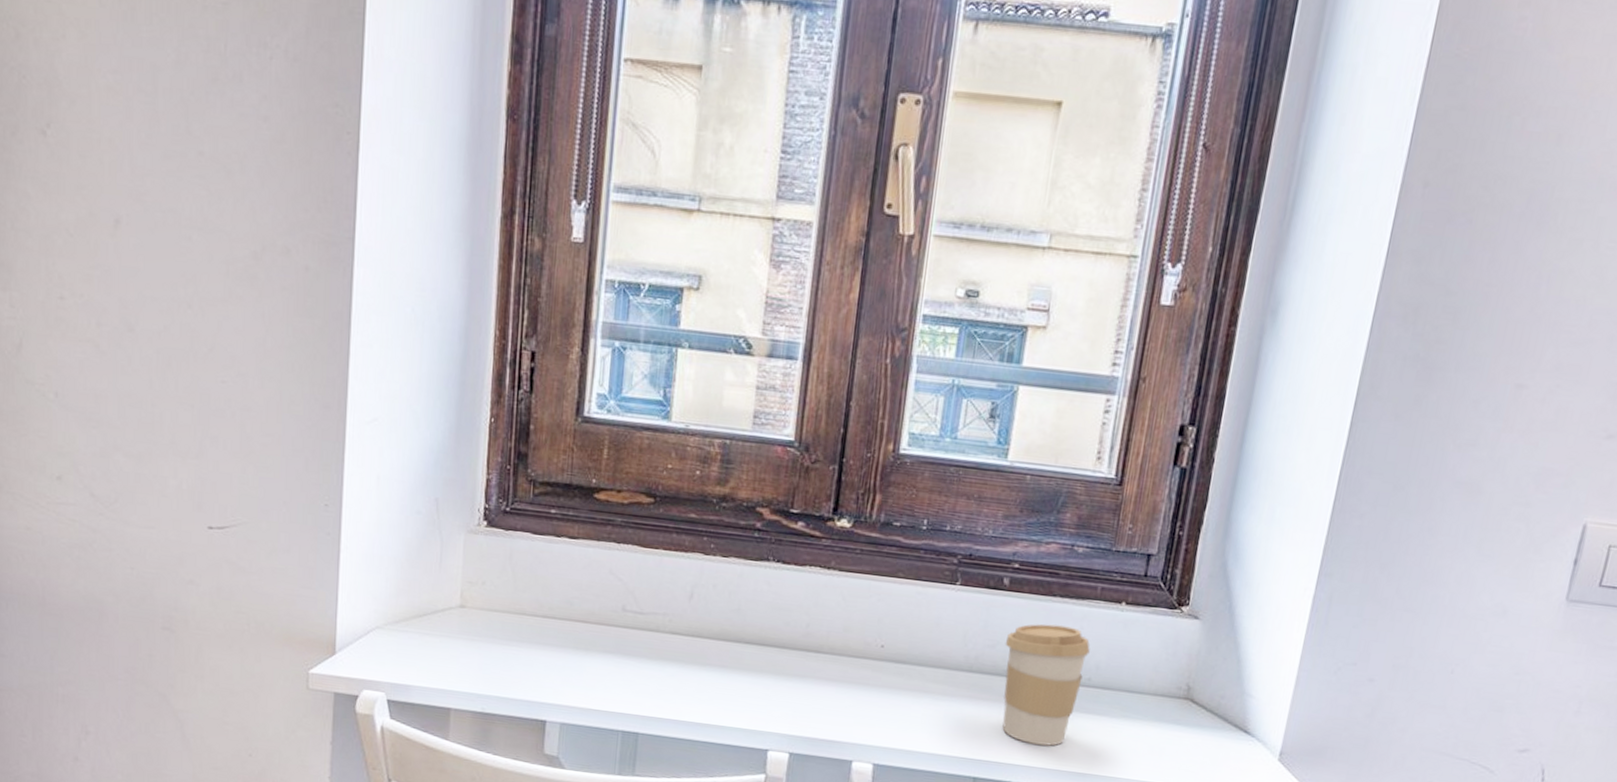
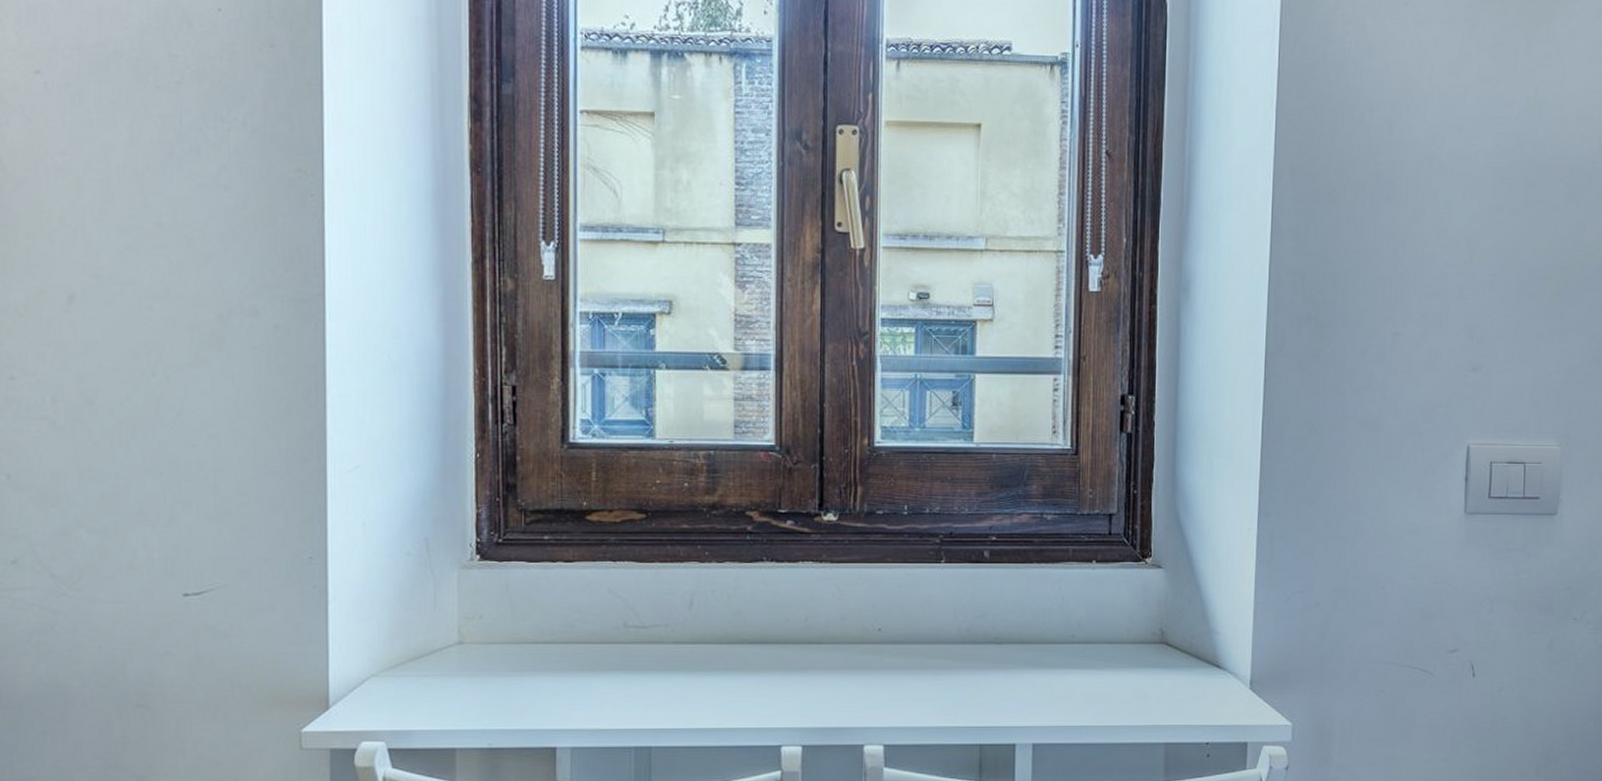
coffee cup: present [1002,624,1090,746] -> none [992,589,1070,704]

